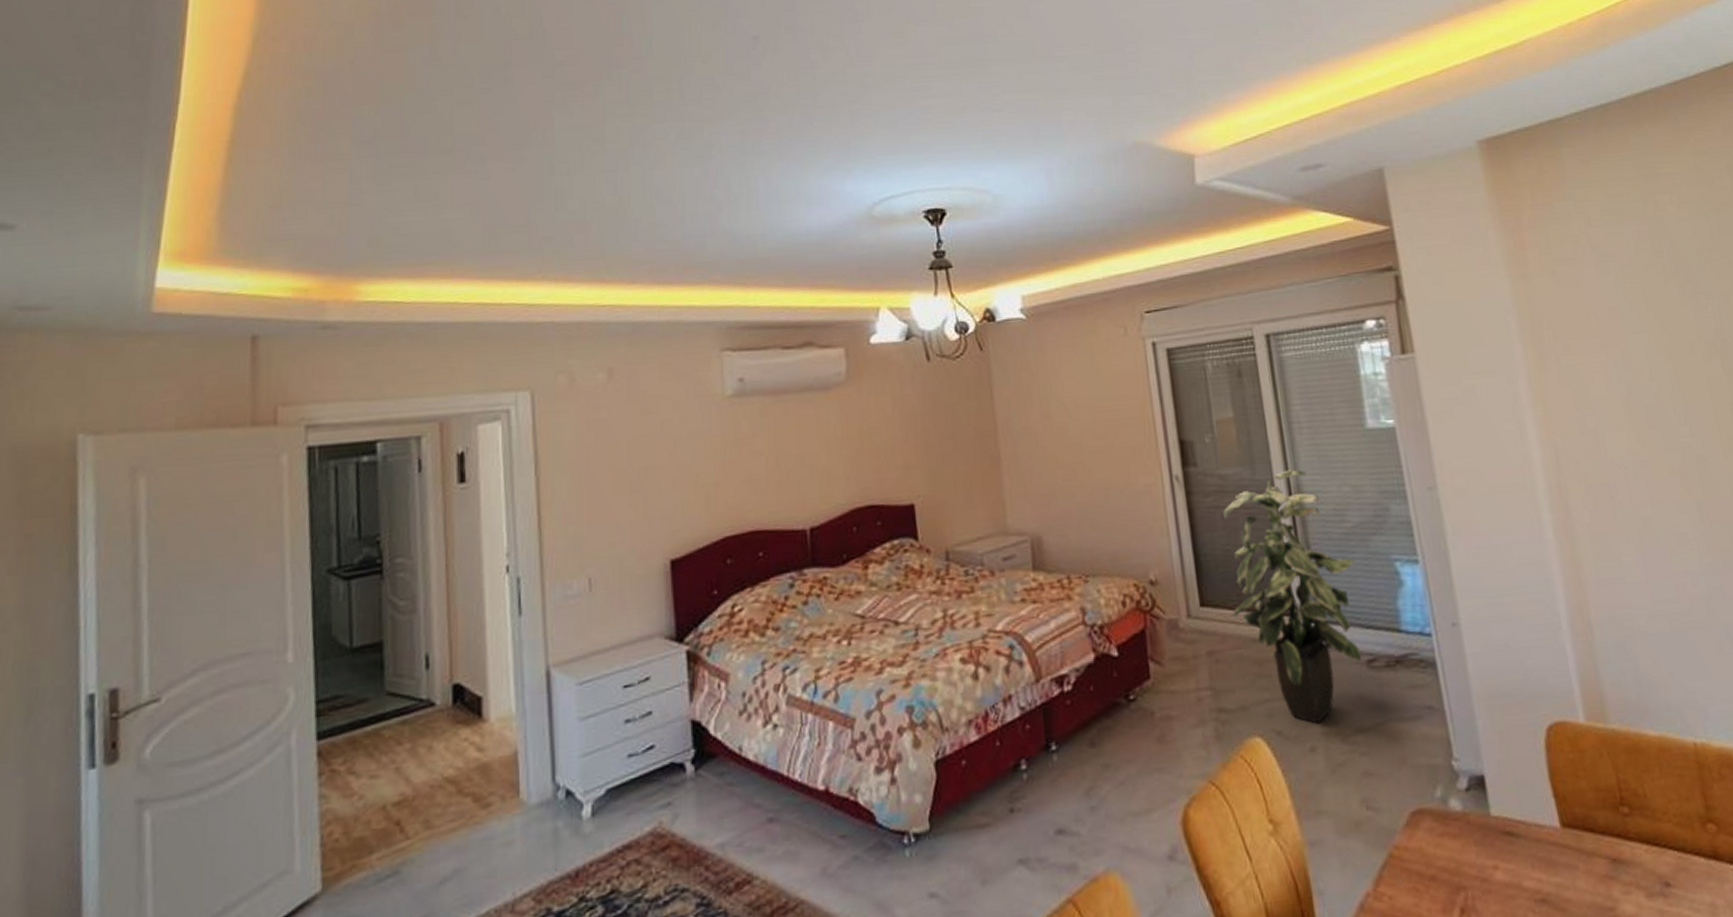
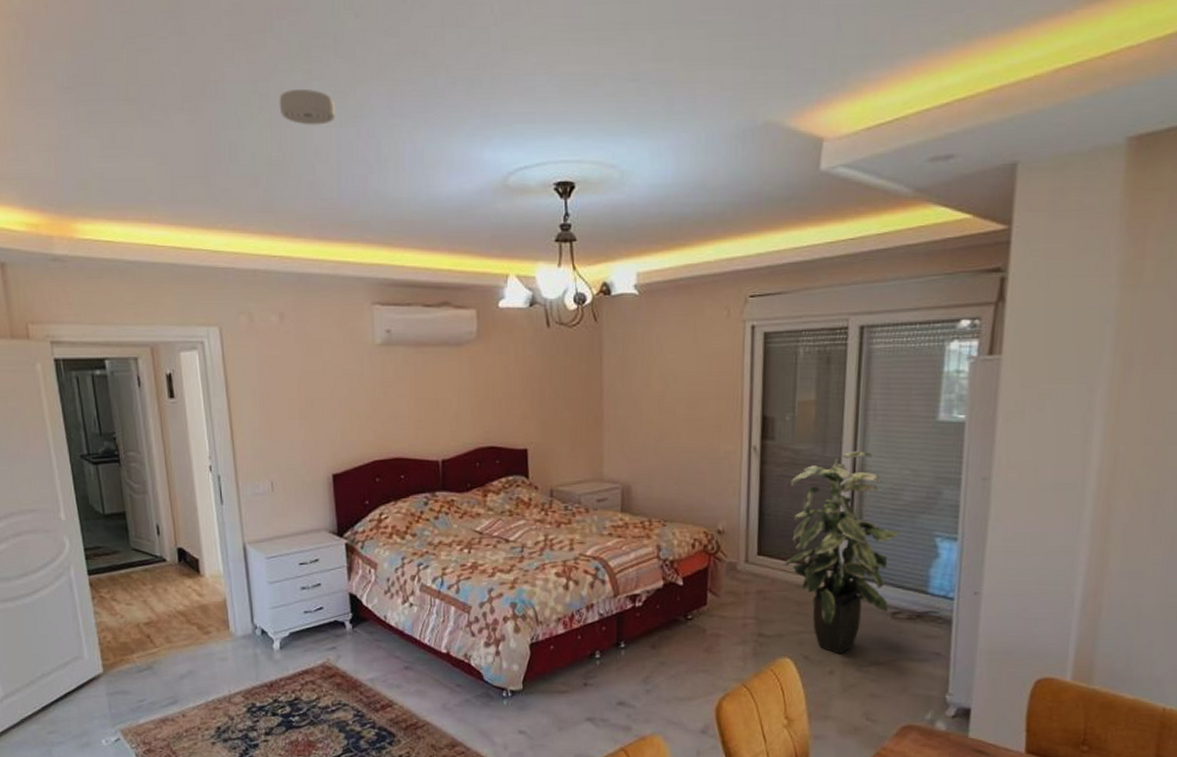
smoke detector: none [615,132,680,167] -> present [279,89,335,125]

